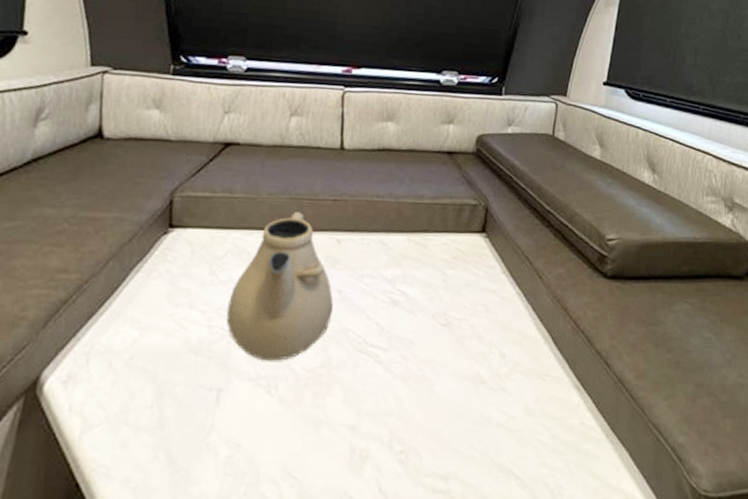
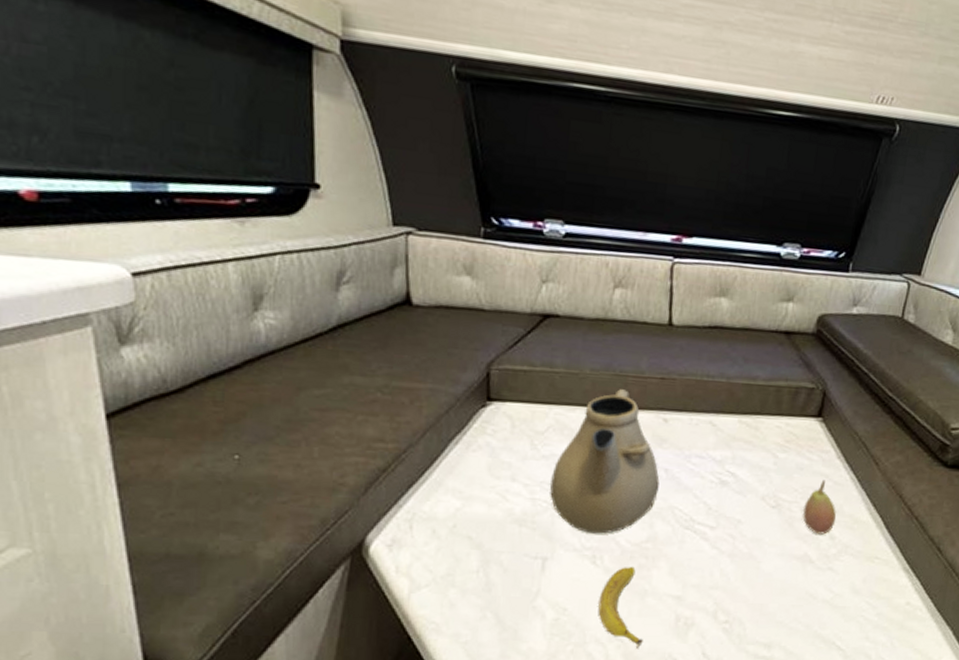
banana: none [272,394,318,486] -> present [598,566,643,648]
fruit: none [473,295,506,353] -> present [803,479,837,535]

